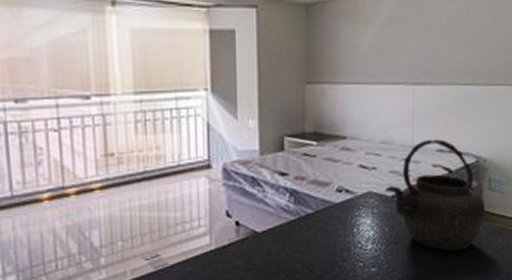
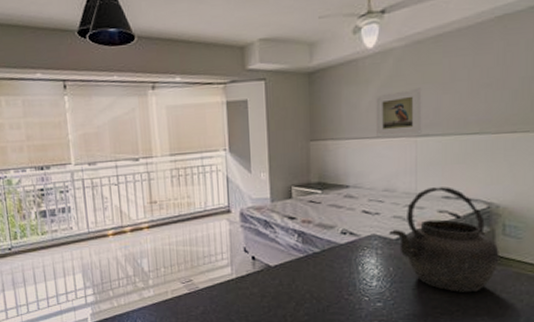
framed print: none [375,32,420,82] -> present [376,88,422,137]

